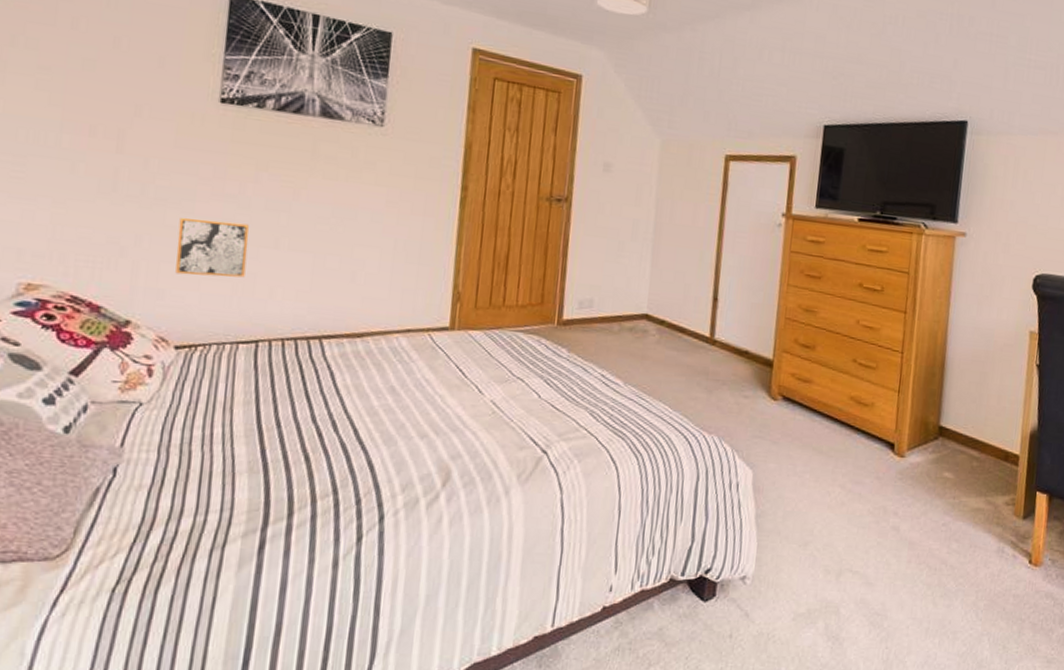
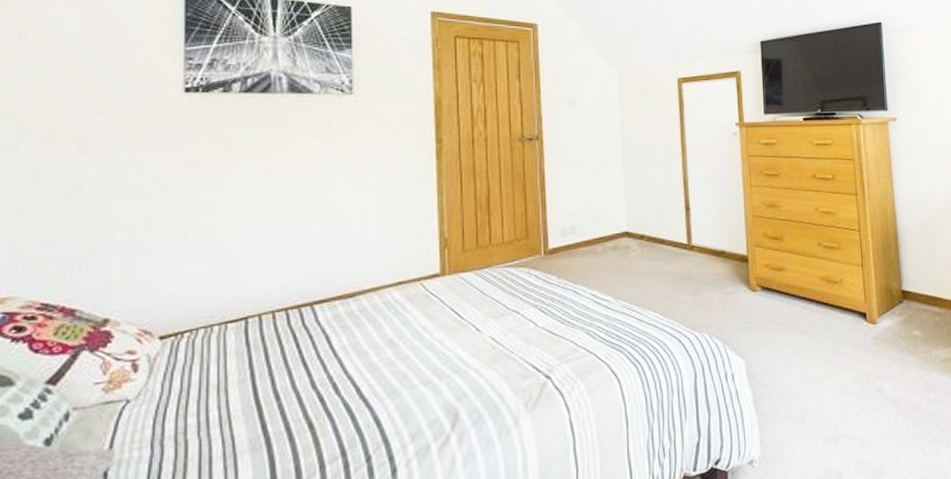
wall art: present [175,217,249,278] -> none [152,205,228,265]

